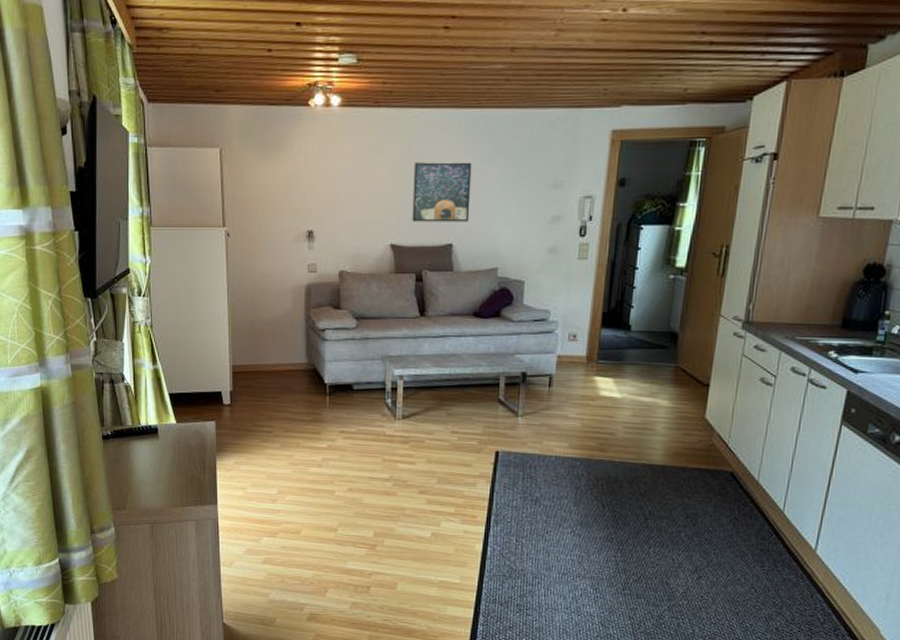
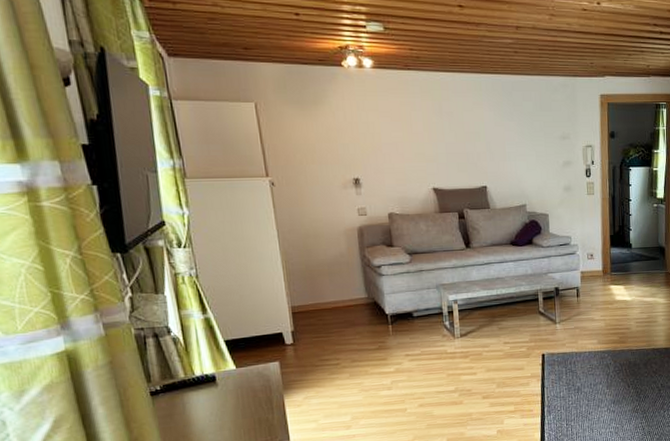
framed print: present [412,162,472,222] -> none [446,118,499,169]

